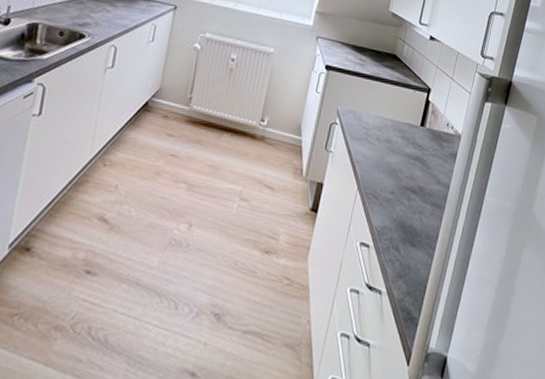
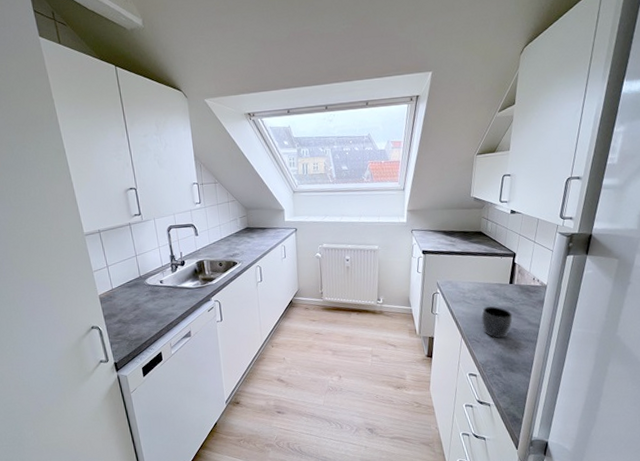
mug: none [383,152,420,198] -> present [480,306,513,339]

